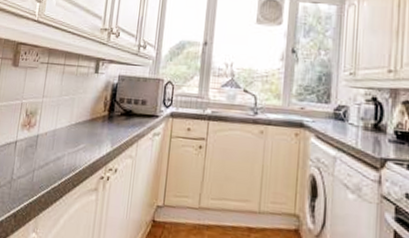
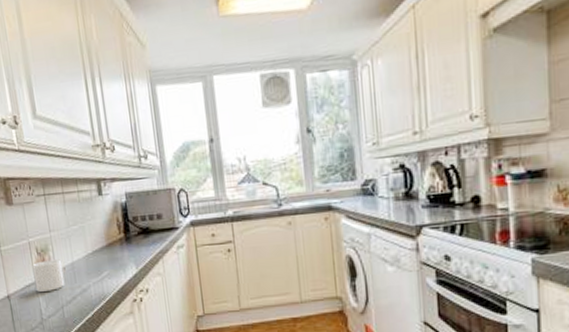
mug: none [14,122,46,153] -> present [32,259,65,292]

